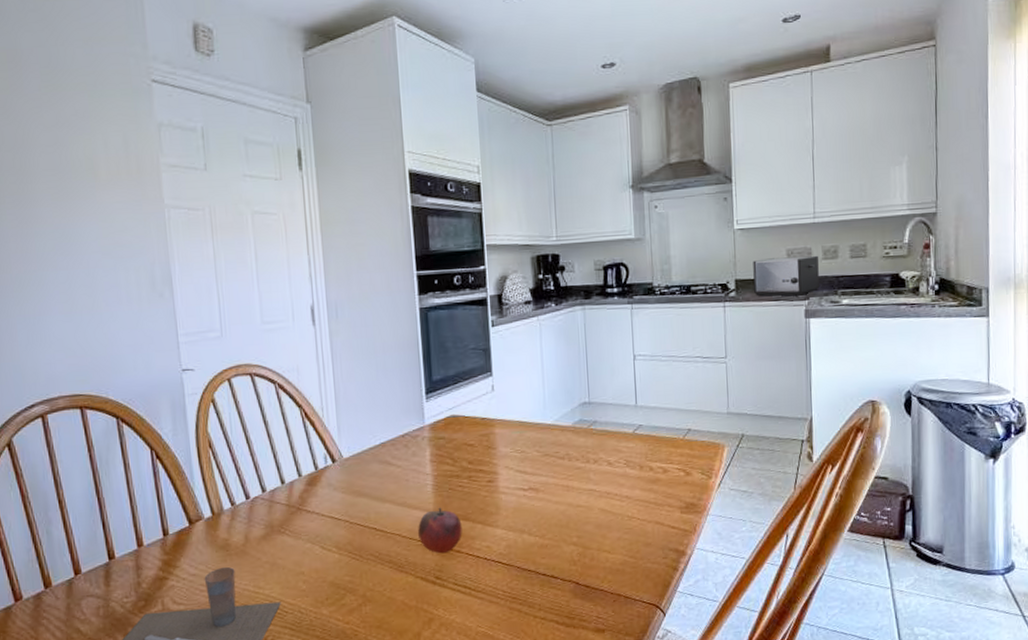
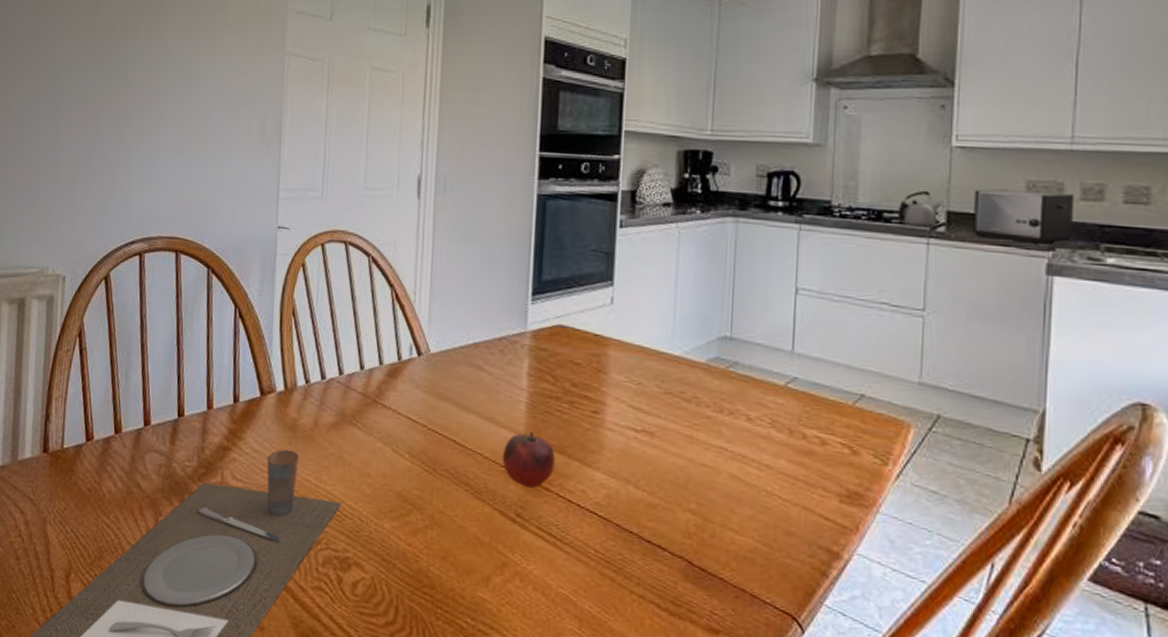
kettle: none [701,265,732,295] -> present [897,190,942,228]

